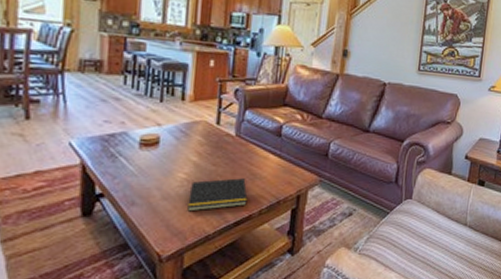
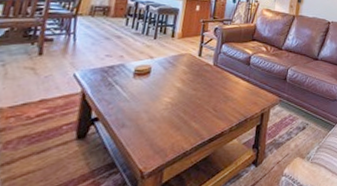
notepad: present [187,178,248,212] -> none [169,101,221,131]

